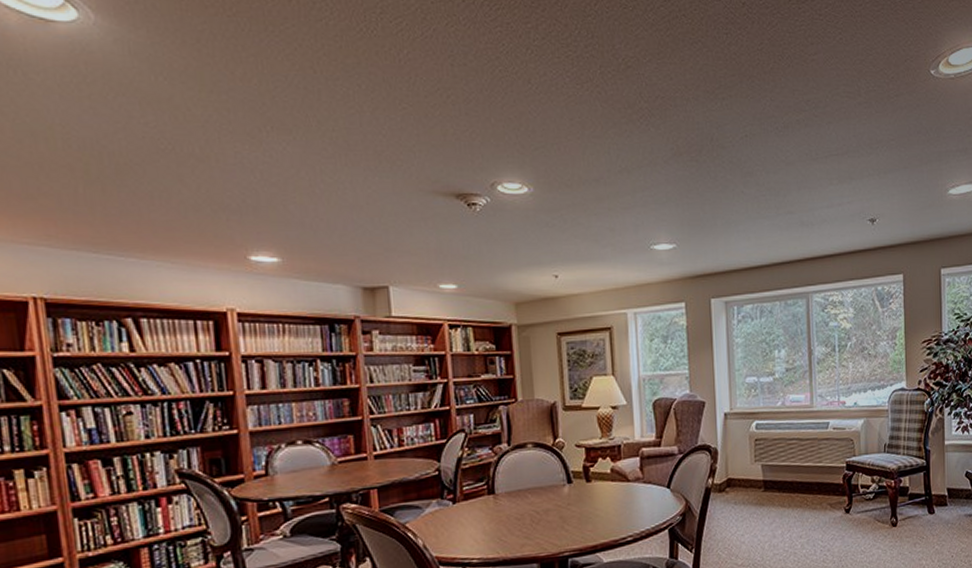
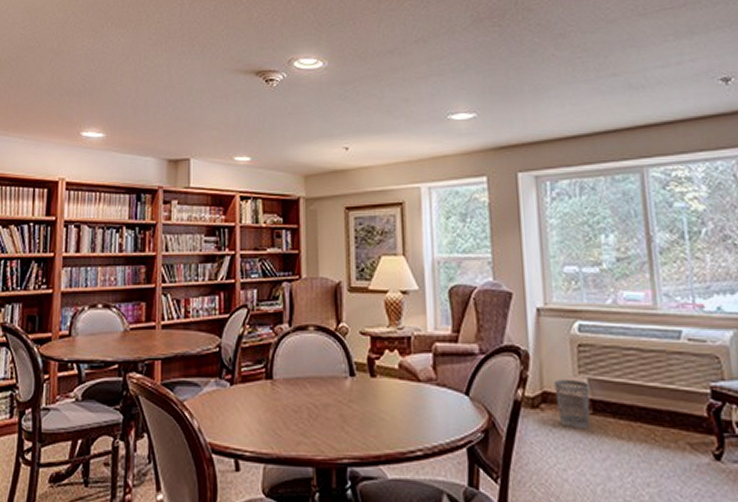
wastebasket: none [737,467,763,504] -> present [554,380,590,429]

